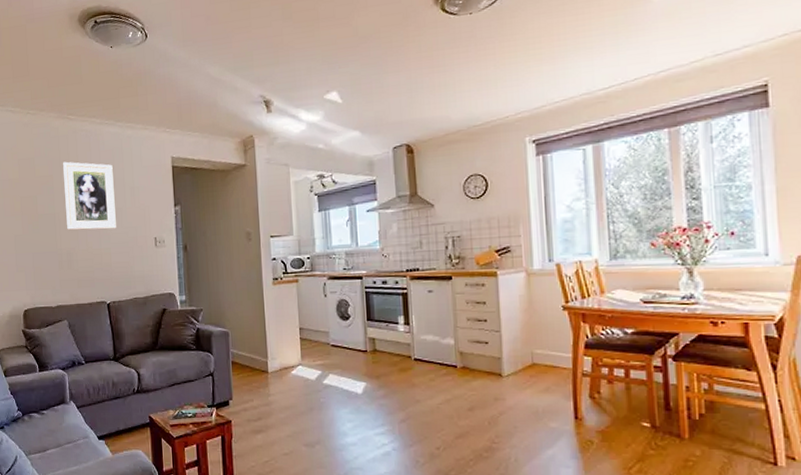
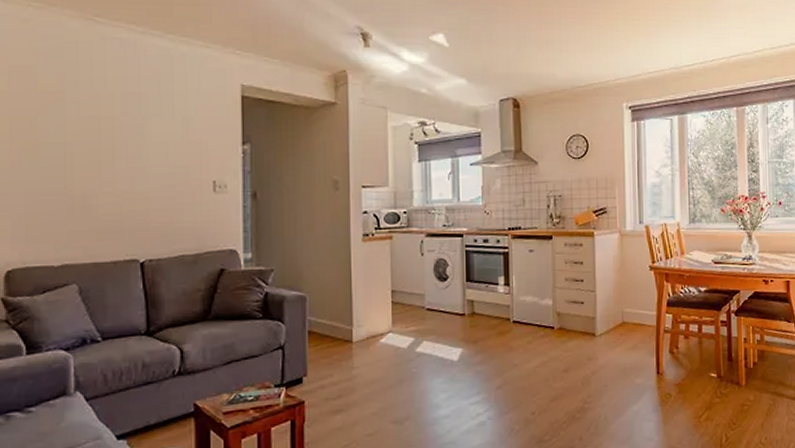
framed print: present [63,161,116,230] -> none [82,75,159,168]

